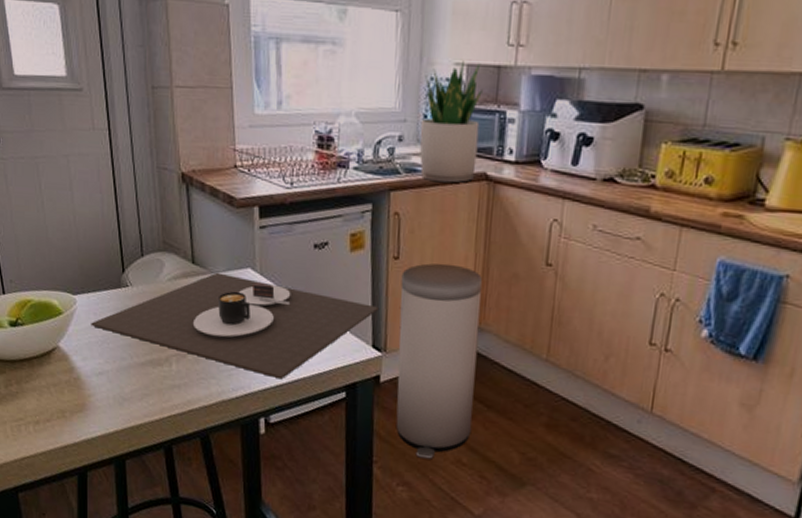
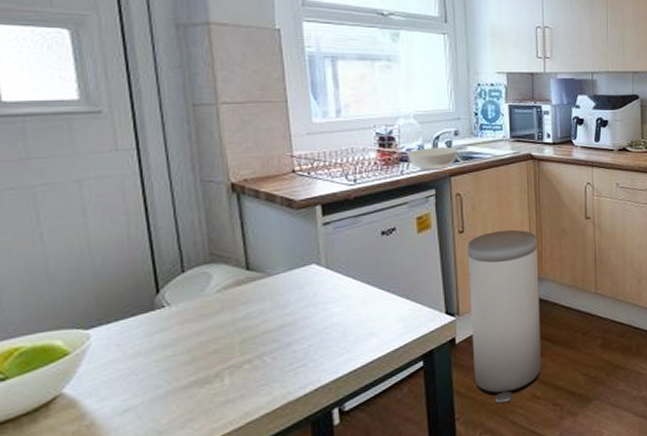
place setting: present [91,272,380,380] -> none [112,274,450,365]
bowl: none [345,153,401,183] -> present [406,147,458,172]
planter: present [419,61,483,183] -> none [472,70,522,165]

